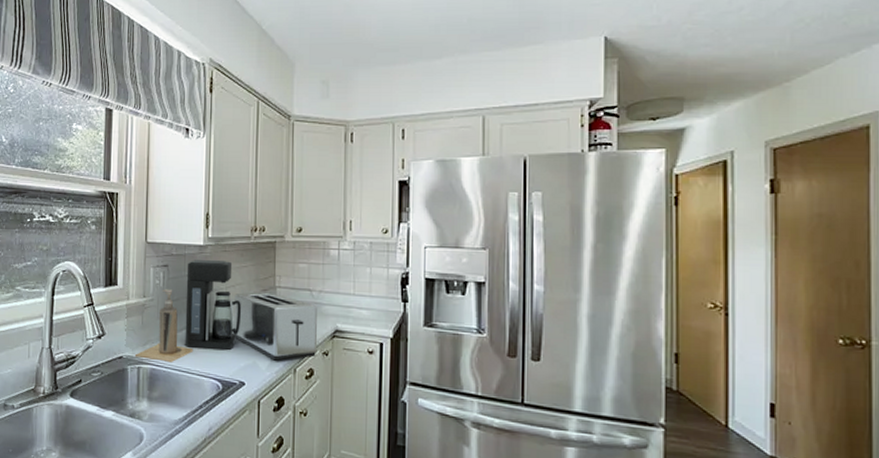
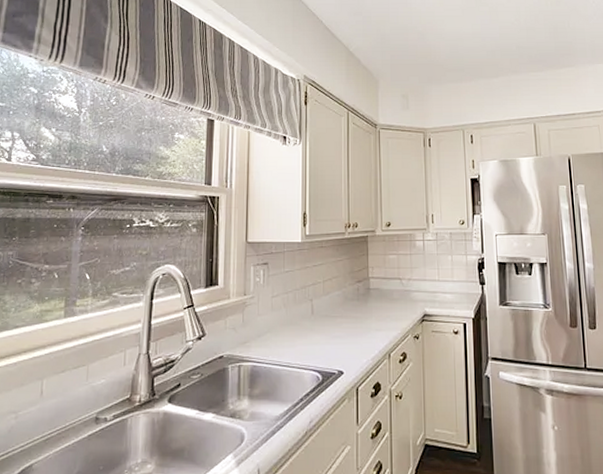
soap dispenser: present [134,289,194,363] -> none [235,286,294,359]
coffee maker: present [184,260,241,351] -> none [285,256,338,343]
toaster: present [234,292,318,361] -> none [331,283,409,348]

